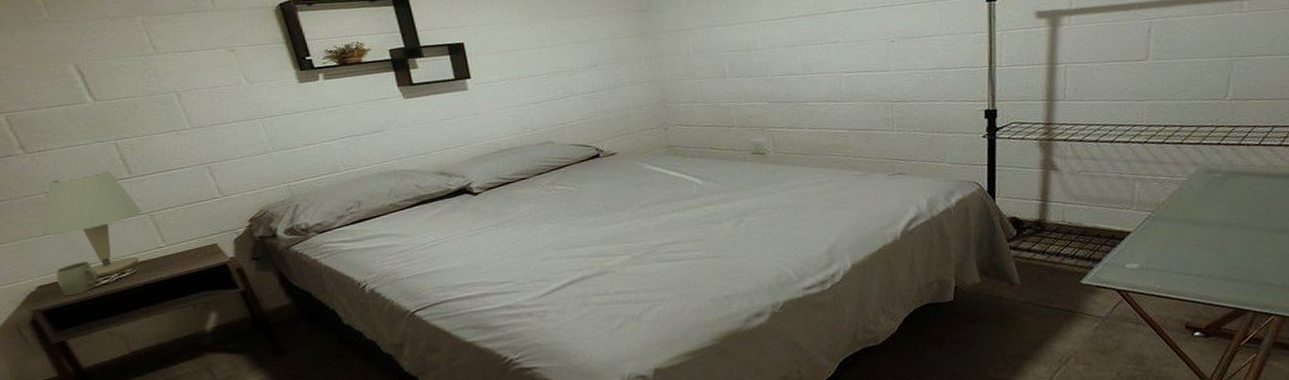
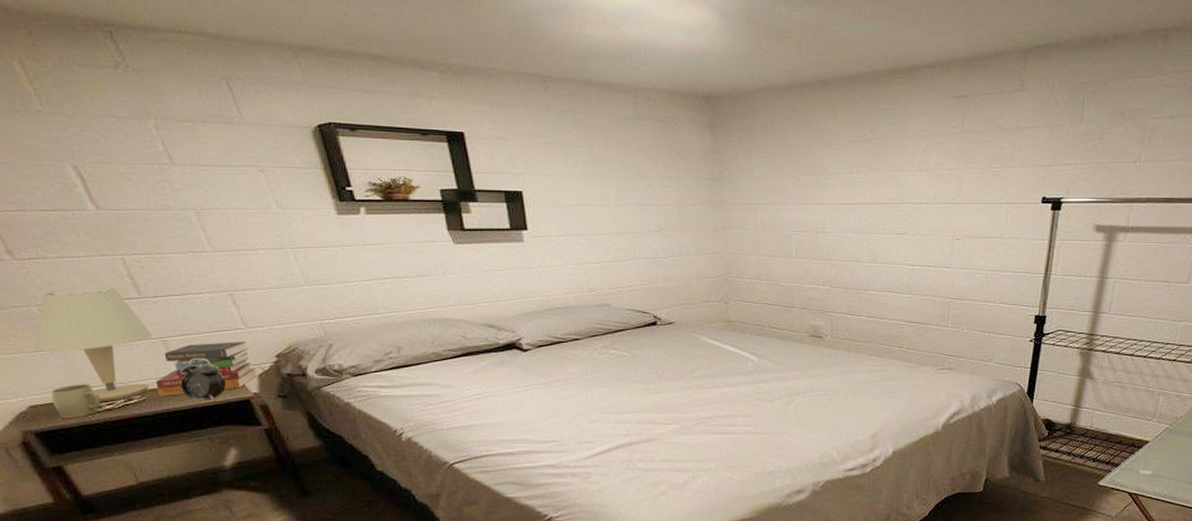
books: none [145,209,234,269] -> present [156,342,258,397]
alarm clock: none [166,228,206,270] -> present [180,357,227,401]

